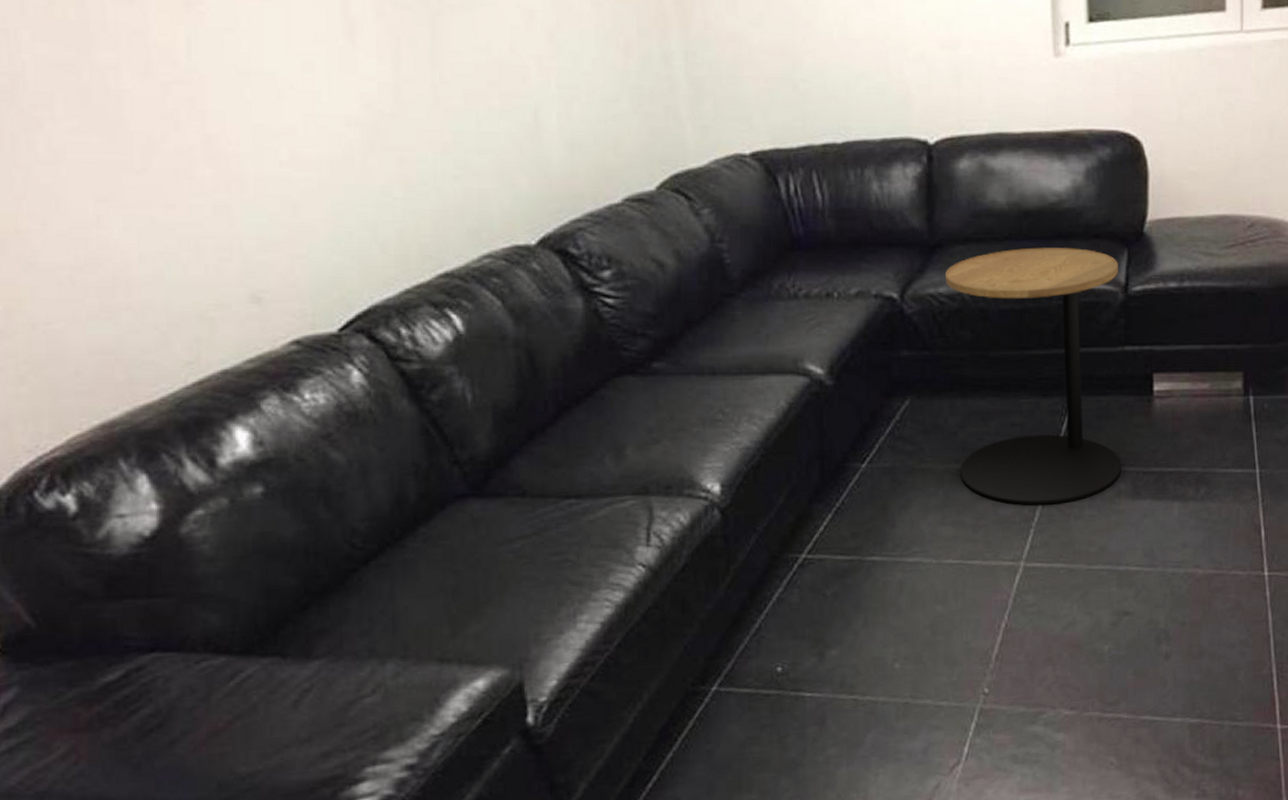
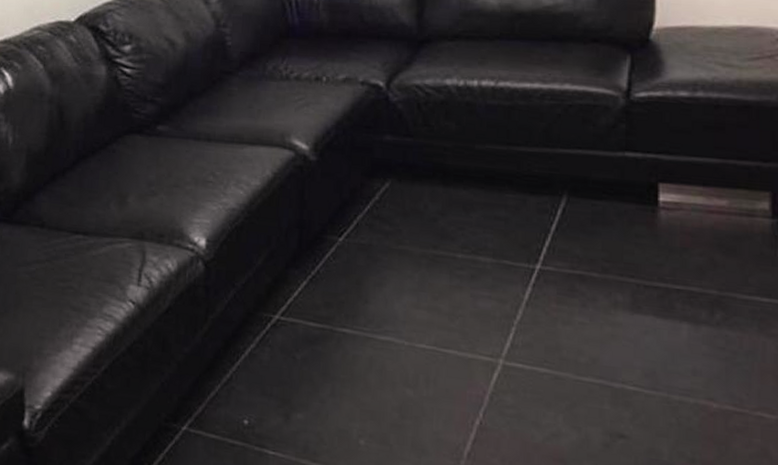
side table: present [946,247,1122,505] -> none [433,47,619,306]

